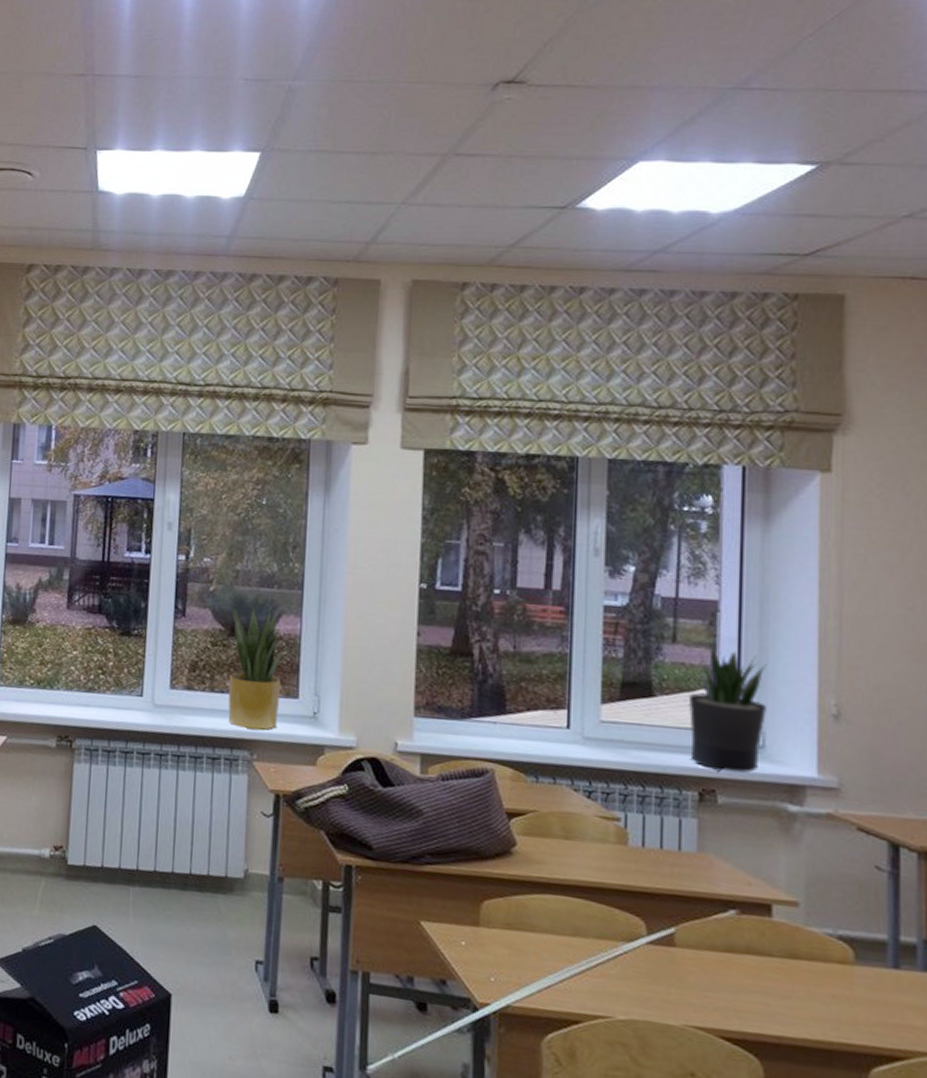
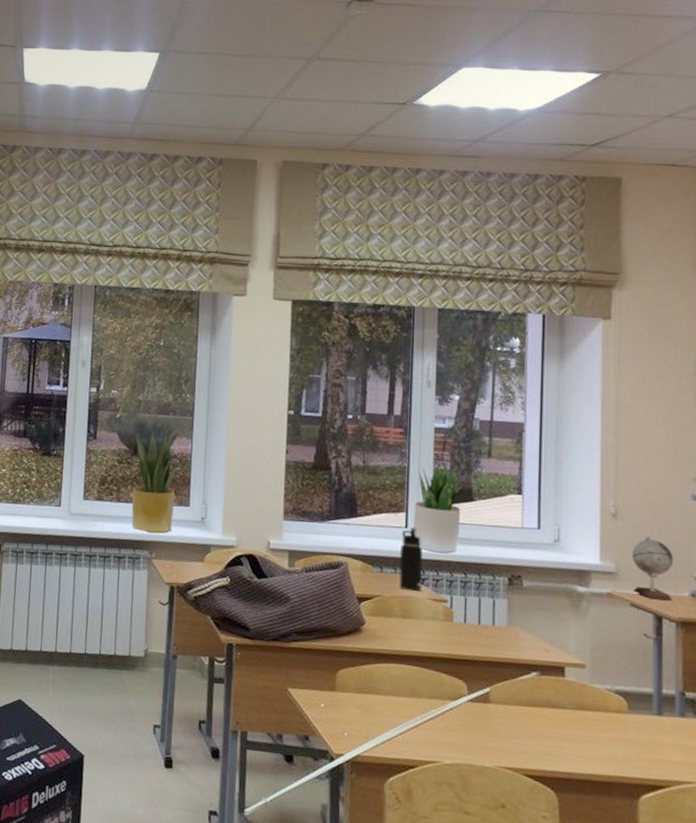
water bottle: none [559,727,590,807] -> present [399,527,423,591]
planter: none [577,650,638,761] -> present [414,463,462,553]
planter: present [688,640,767,773] -> none [500,454,562,562]
globe: none [860,744,915,826] -> present [632,537,674,601]

